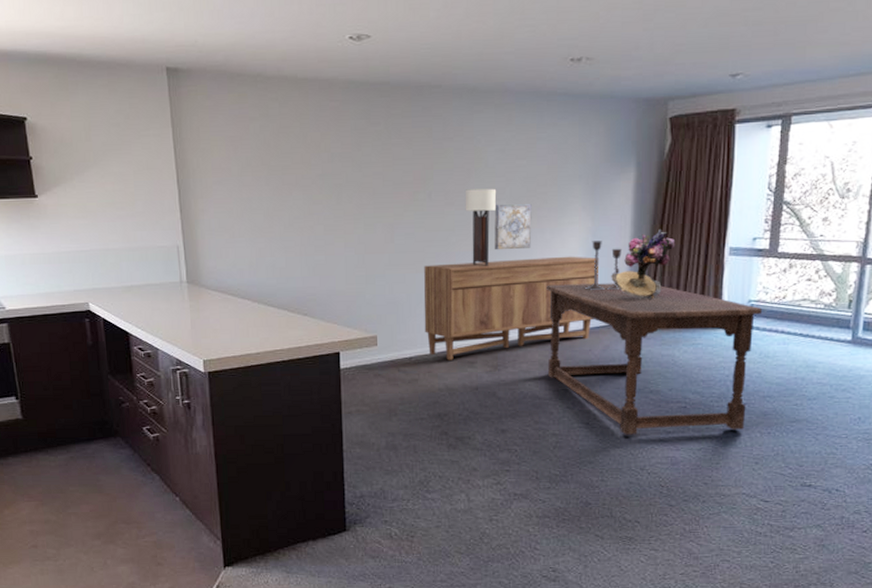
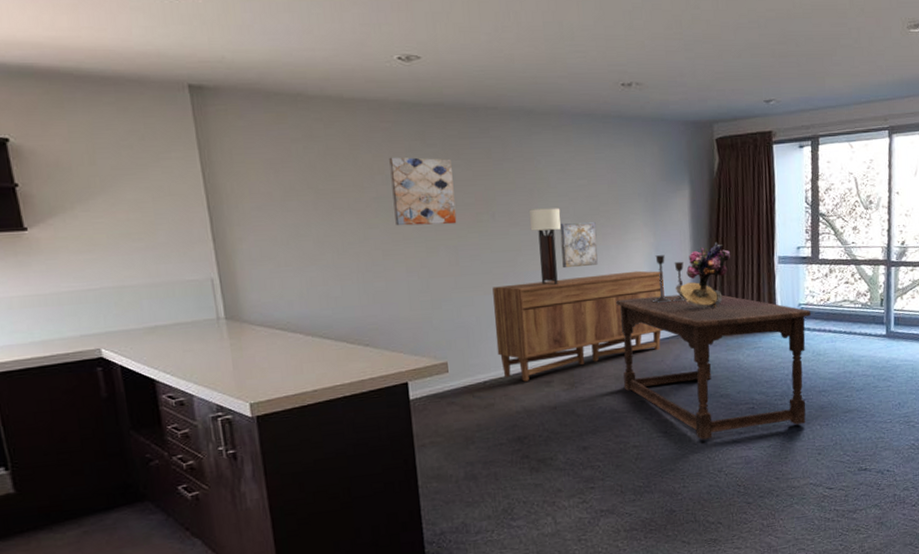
wall art: none [335,135,395,203] -> present [389,157,457,226]

